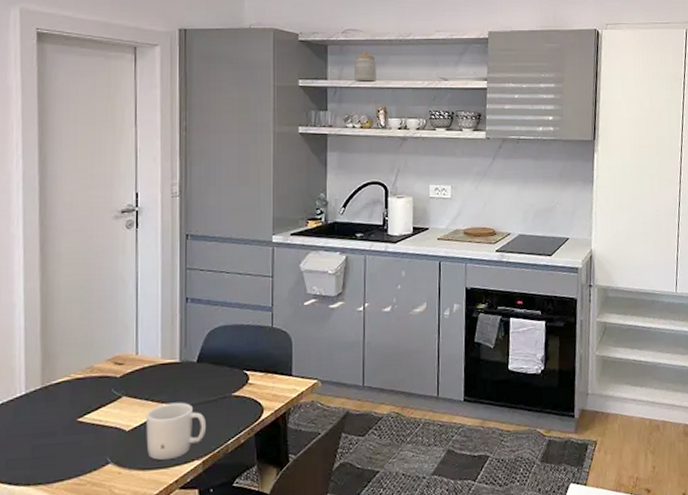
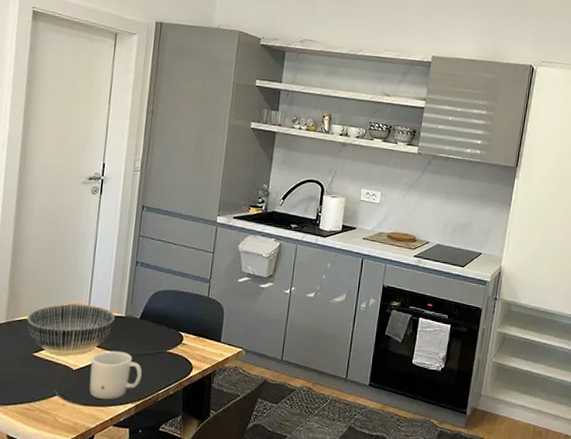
bowl: none [66,355,168,417] -> present [27,304,115,356]
jar: present [354,52,377,83] -> none [306,61,328,91]

